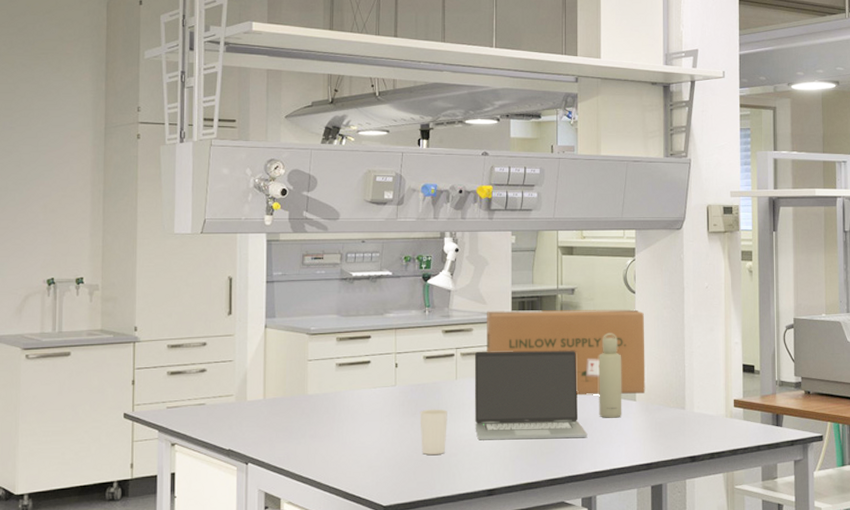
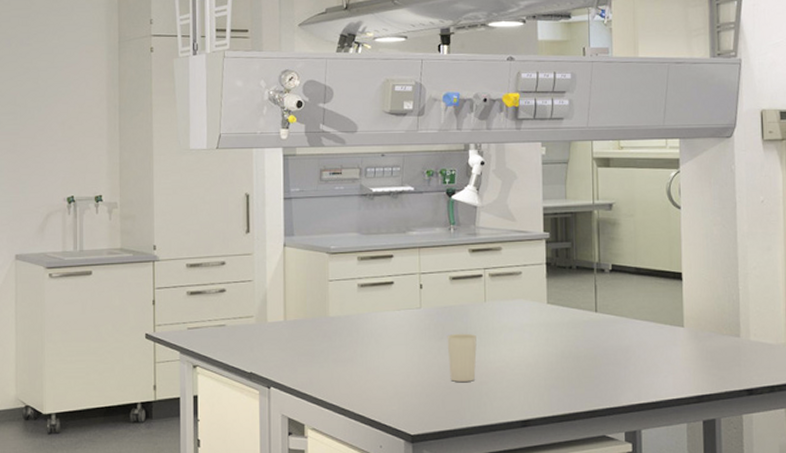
laptop: present [474,350,588,441] -> none [504,271,630,368]
box: present [487,309,646,395] -> none [516,226,695,319]
bottle: present [599,333,622,418] -> none [641,253,669,346]

